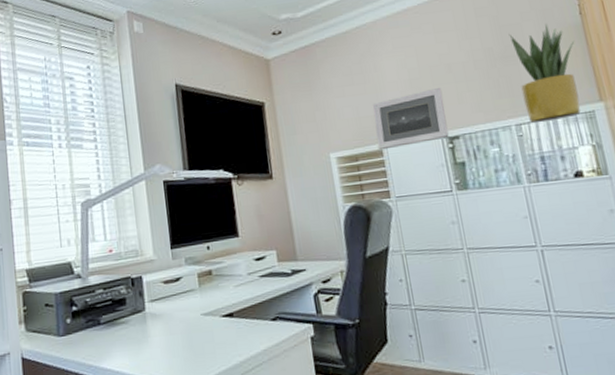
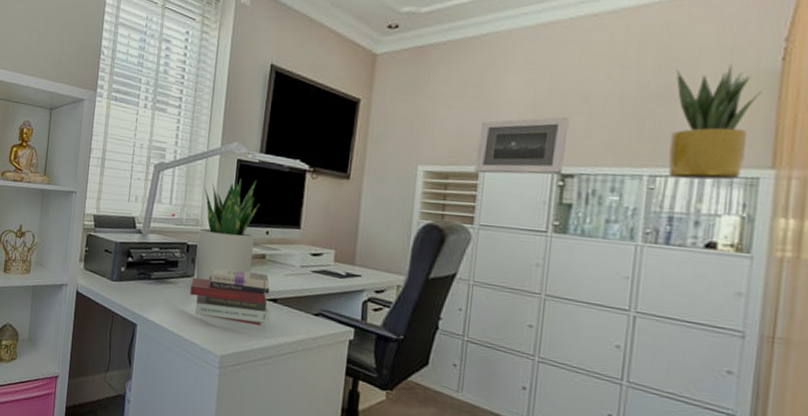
planter: none [136,197,201,313] -> present [195,178,260,281]
books: none [143,290,230,351] -> present [190,267,270,327]

